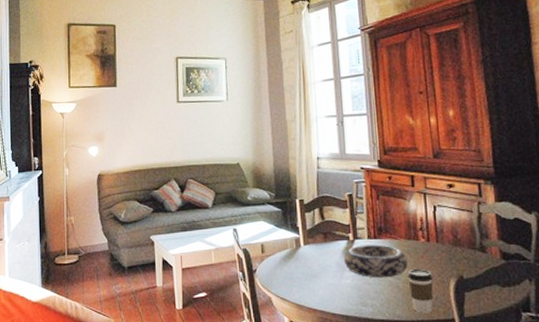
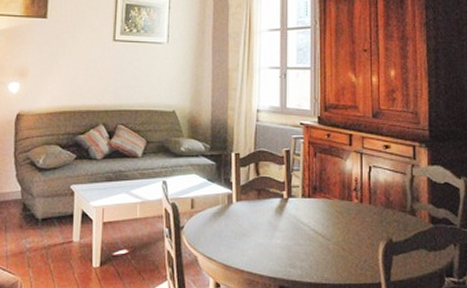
decorative bowl: present [343,244,408,278] -> none [276,204,340,239]
coffee cup: present [407,268,433,313] -> none [338,230,363,276]

